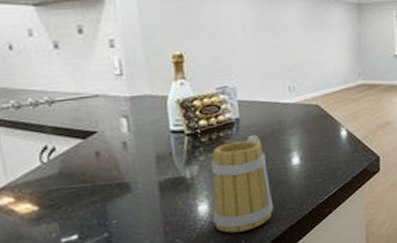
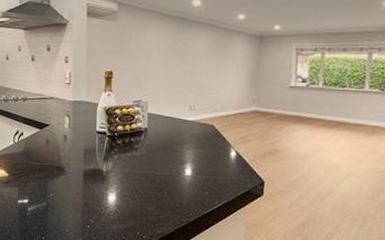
mug: present [211,134,274,233] -> none [118,143,166,225]

